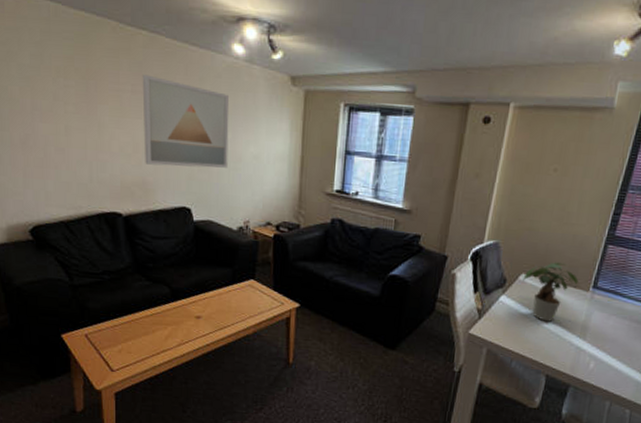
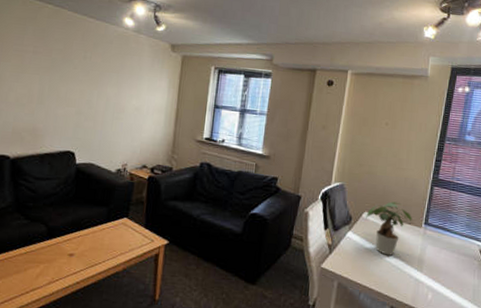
wall art: present [142,74,230,168] -> none [37,38,118,118]

